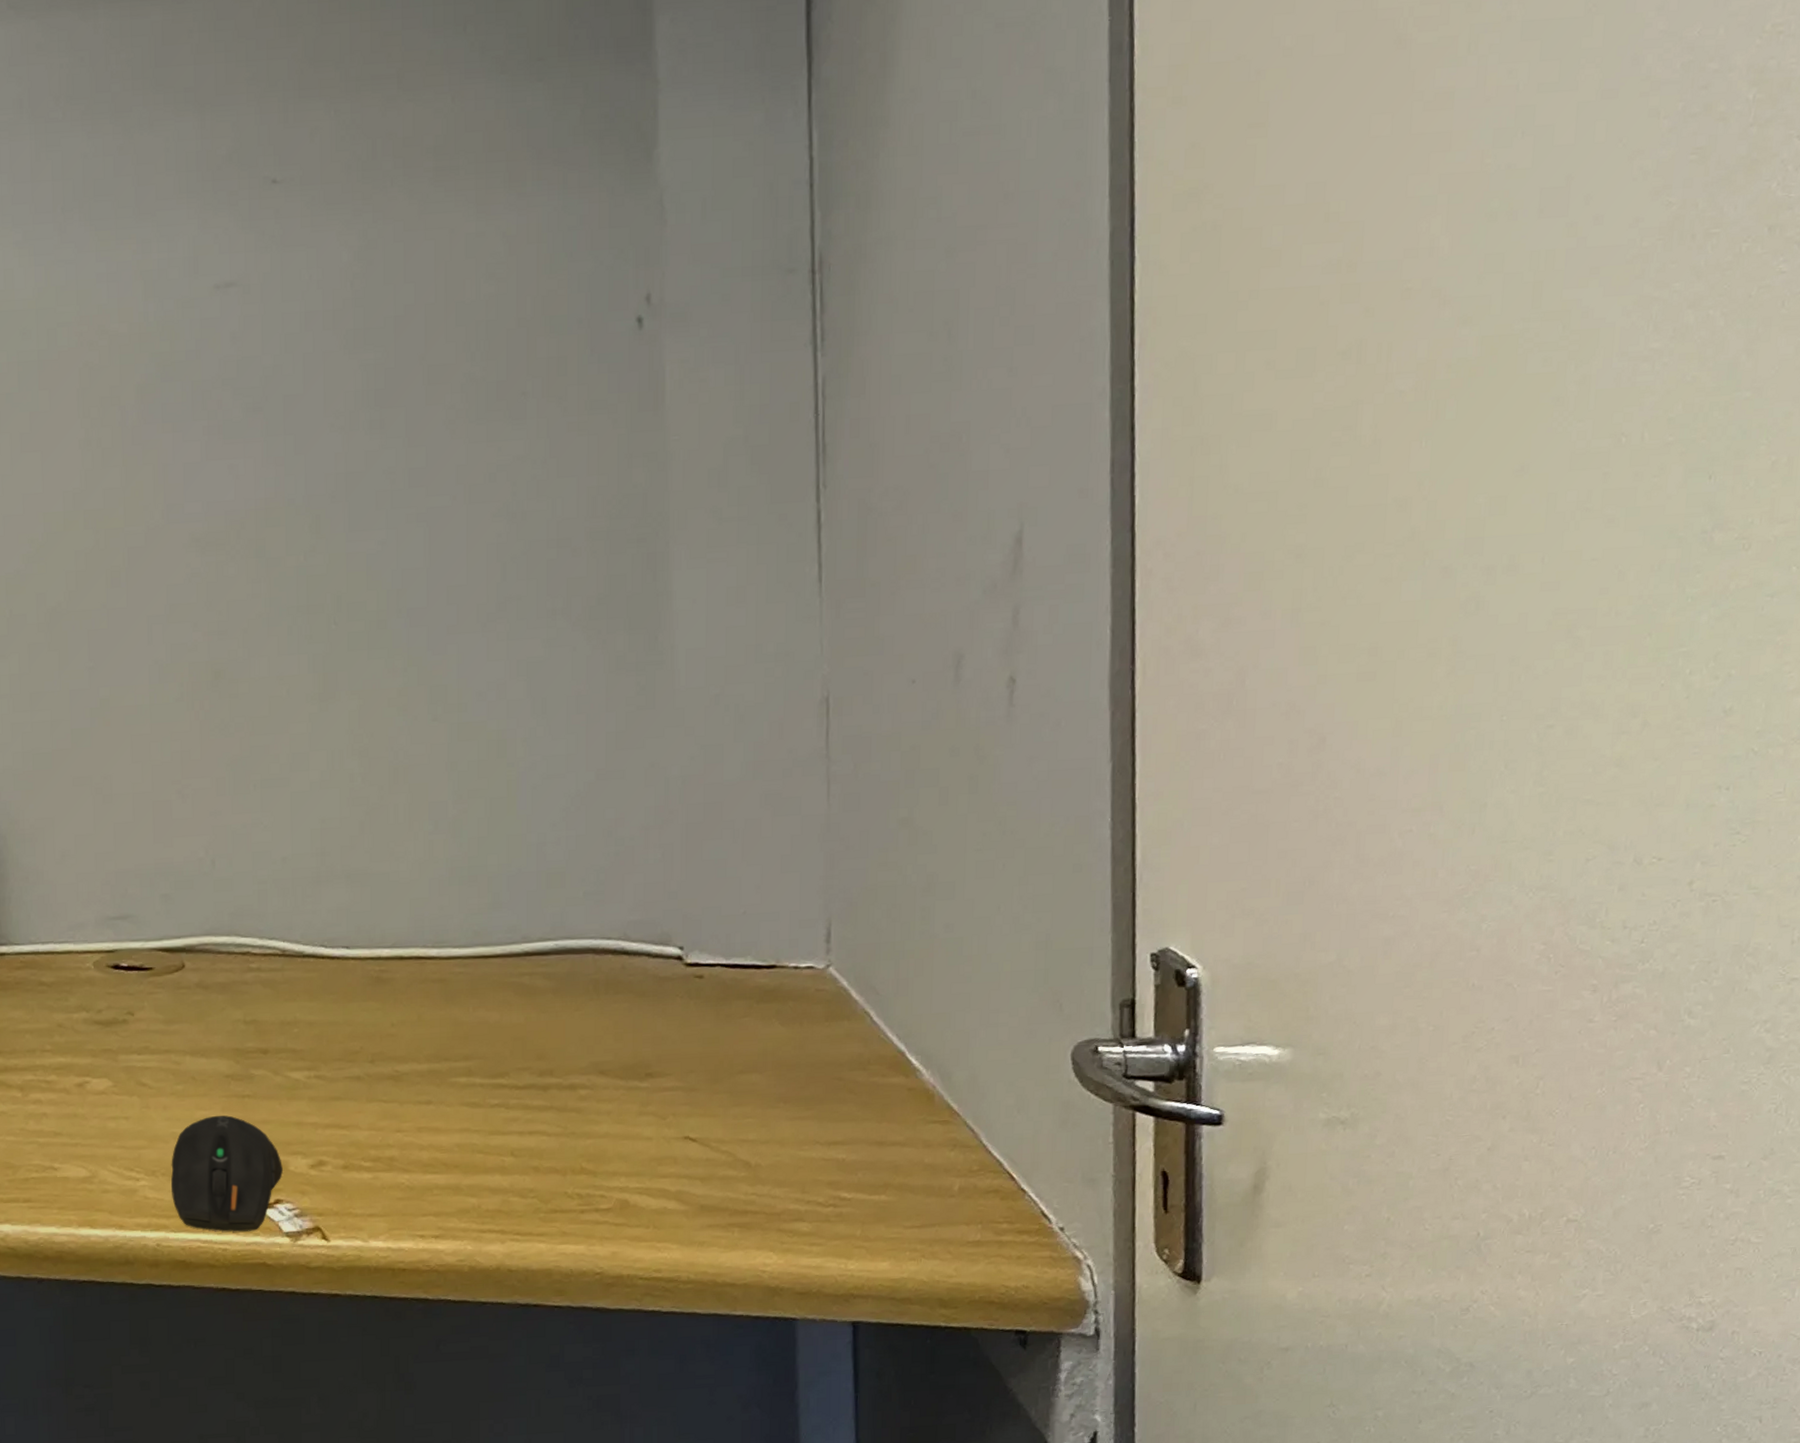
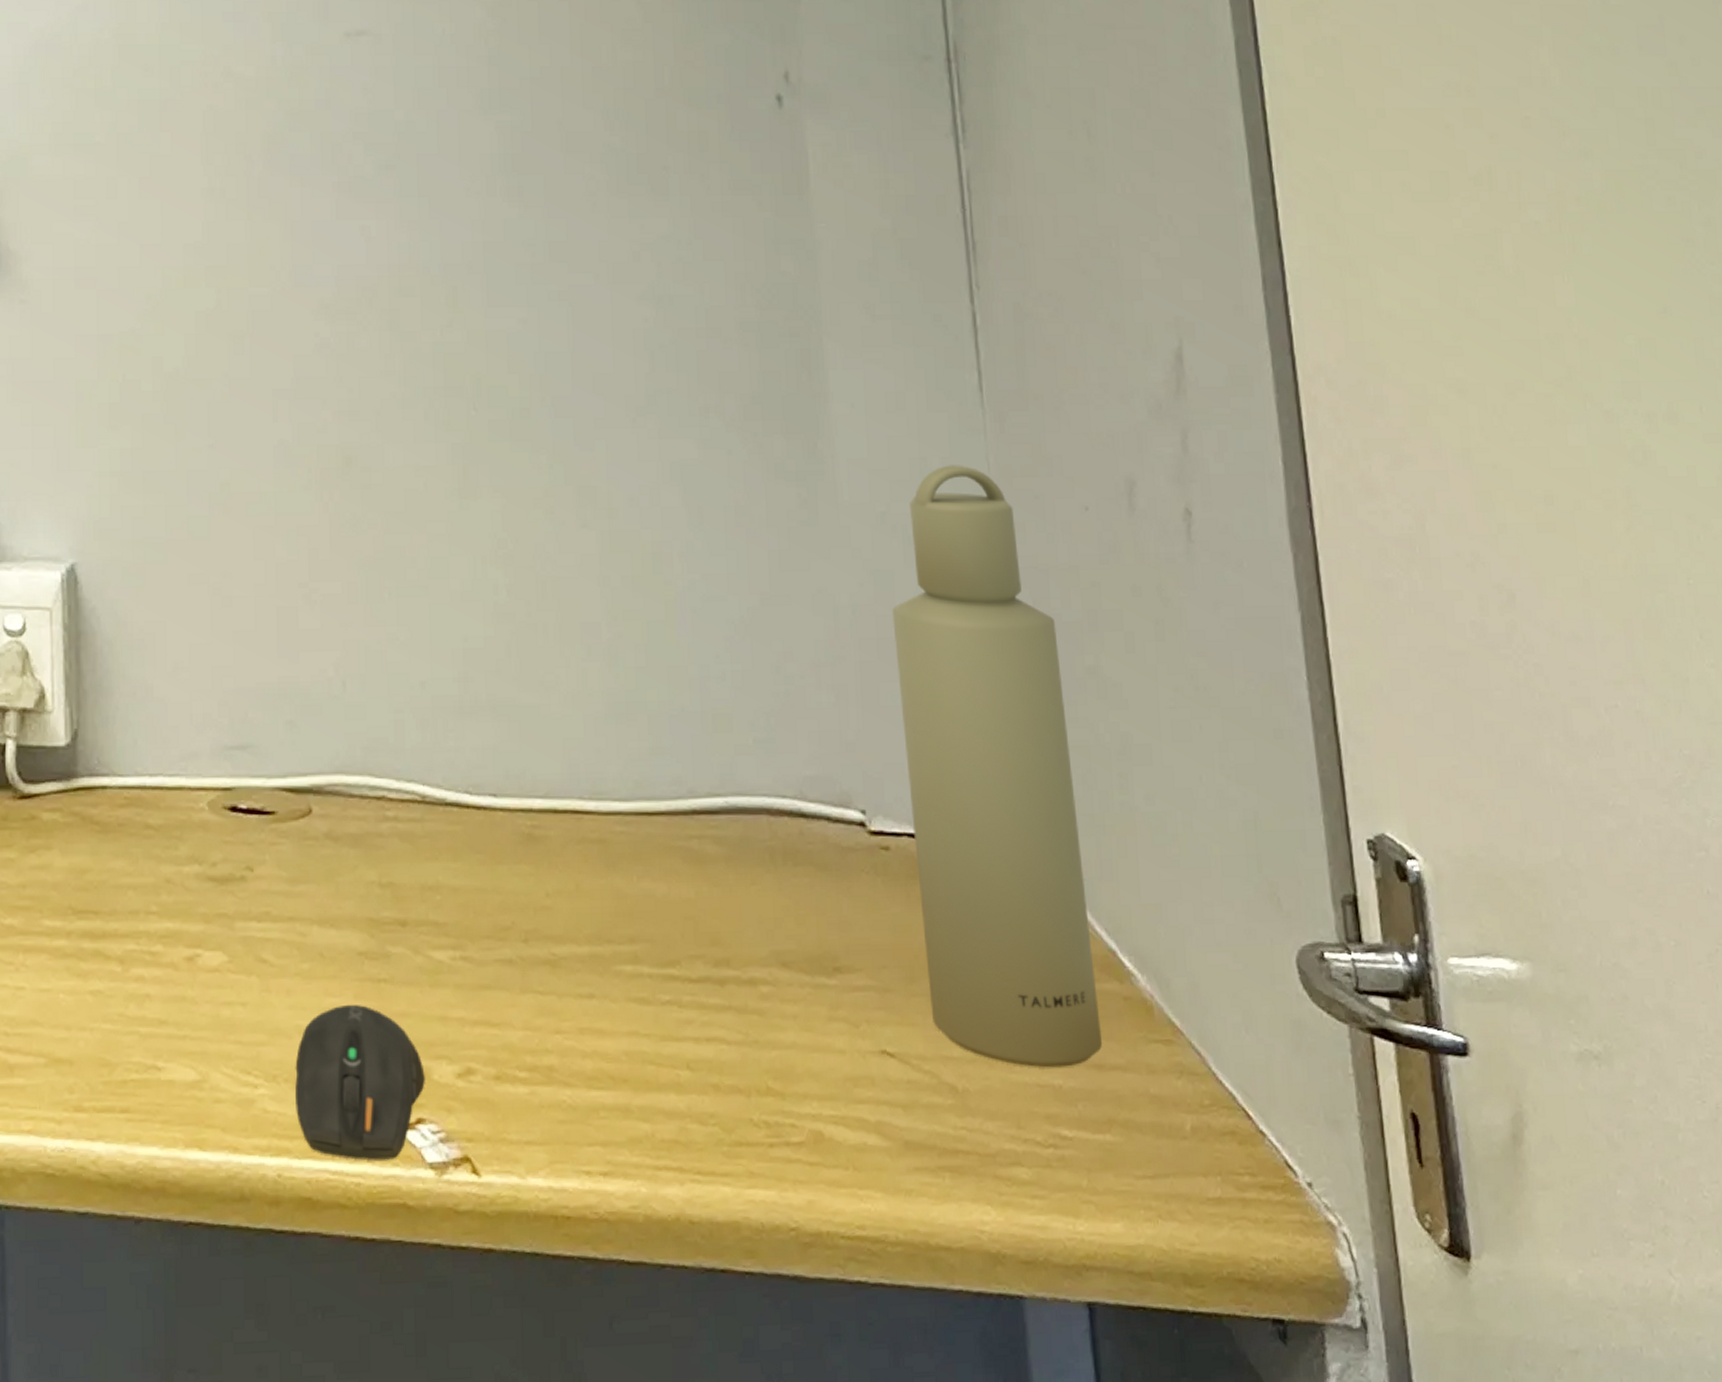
bottle: none [719,649,885,1146] -> present [892,465,1103,1068]

